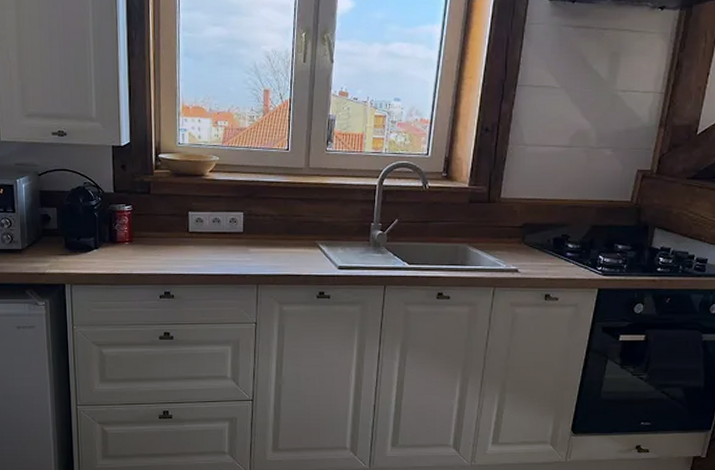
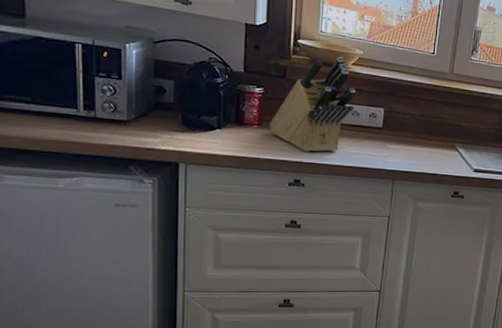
knife block: none [139,165,215,263] -> present [270,56,356,152]

